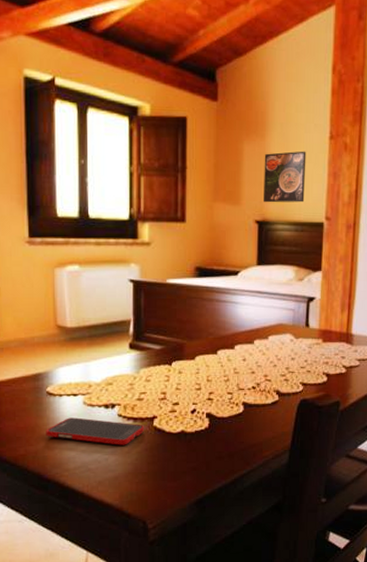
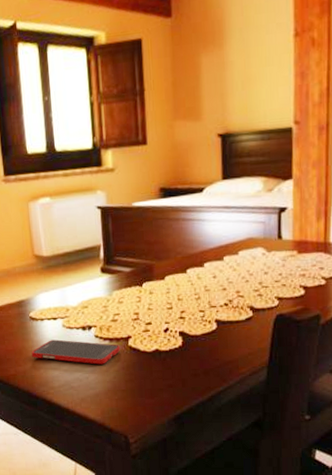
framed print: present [262,151,306,203] -> none [223,54,270,115]

